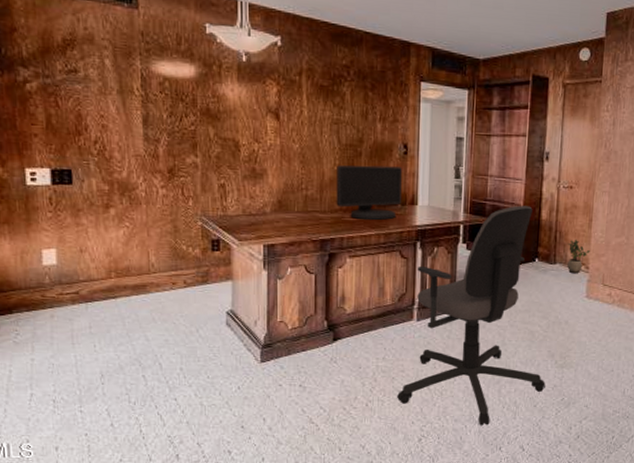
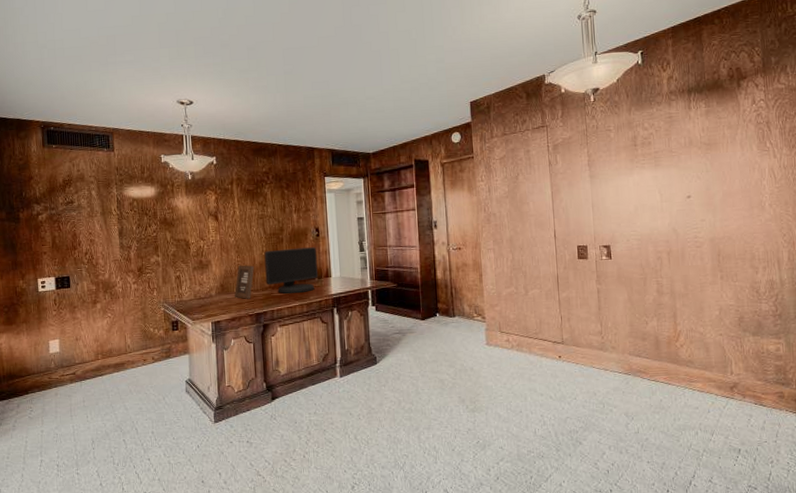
picture frame: none [295,179,322,221] -> present [234,265,254,299]
office chair: present [397,205,546,425] -> none [329,268,460,471]
potted plant: present [567,239,590,274] -> none [463,293,484,324]

